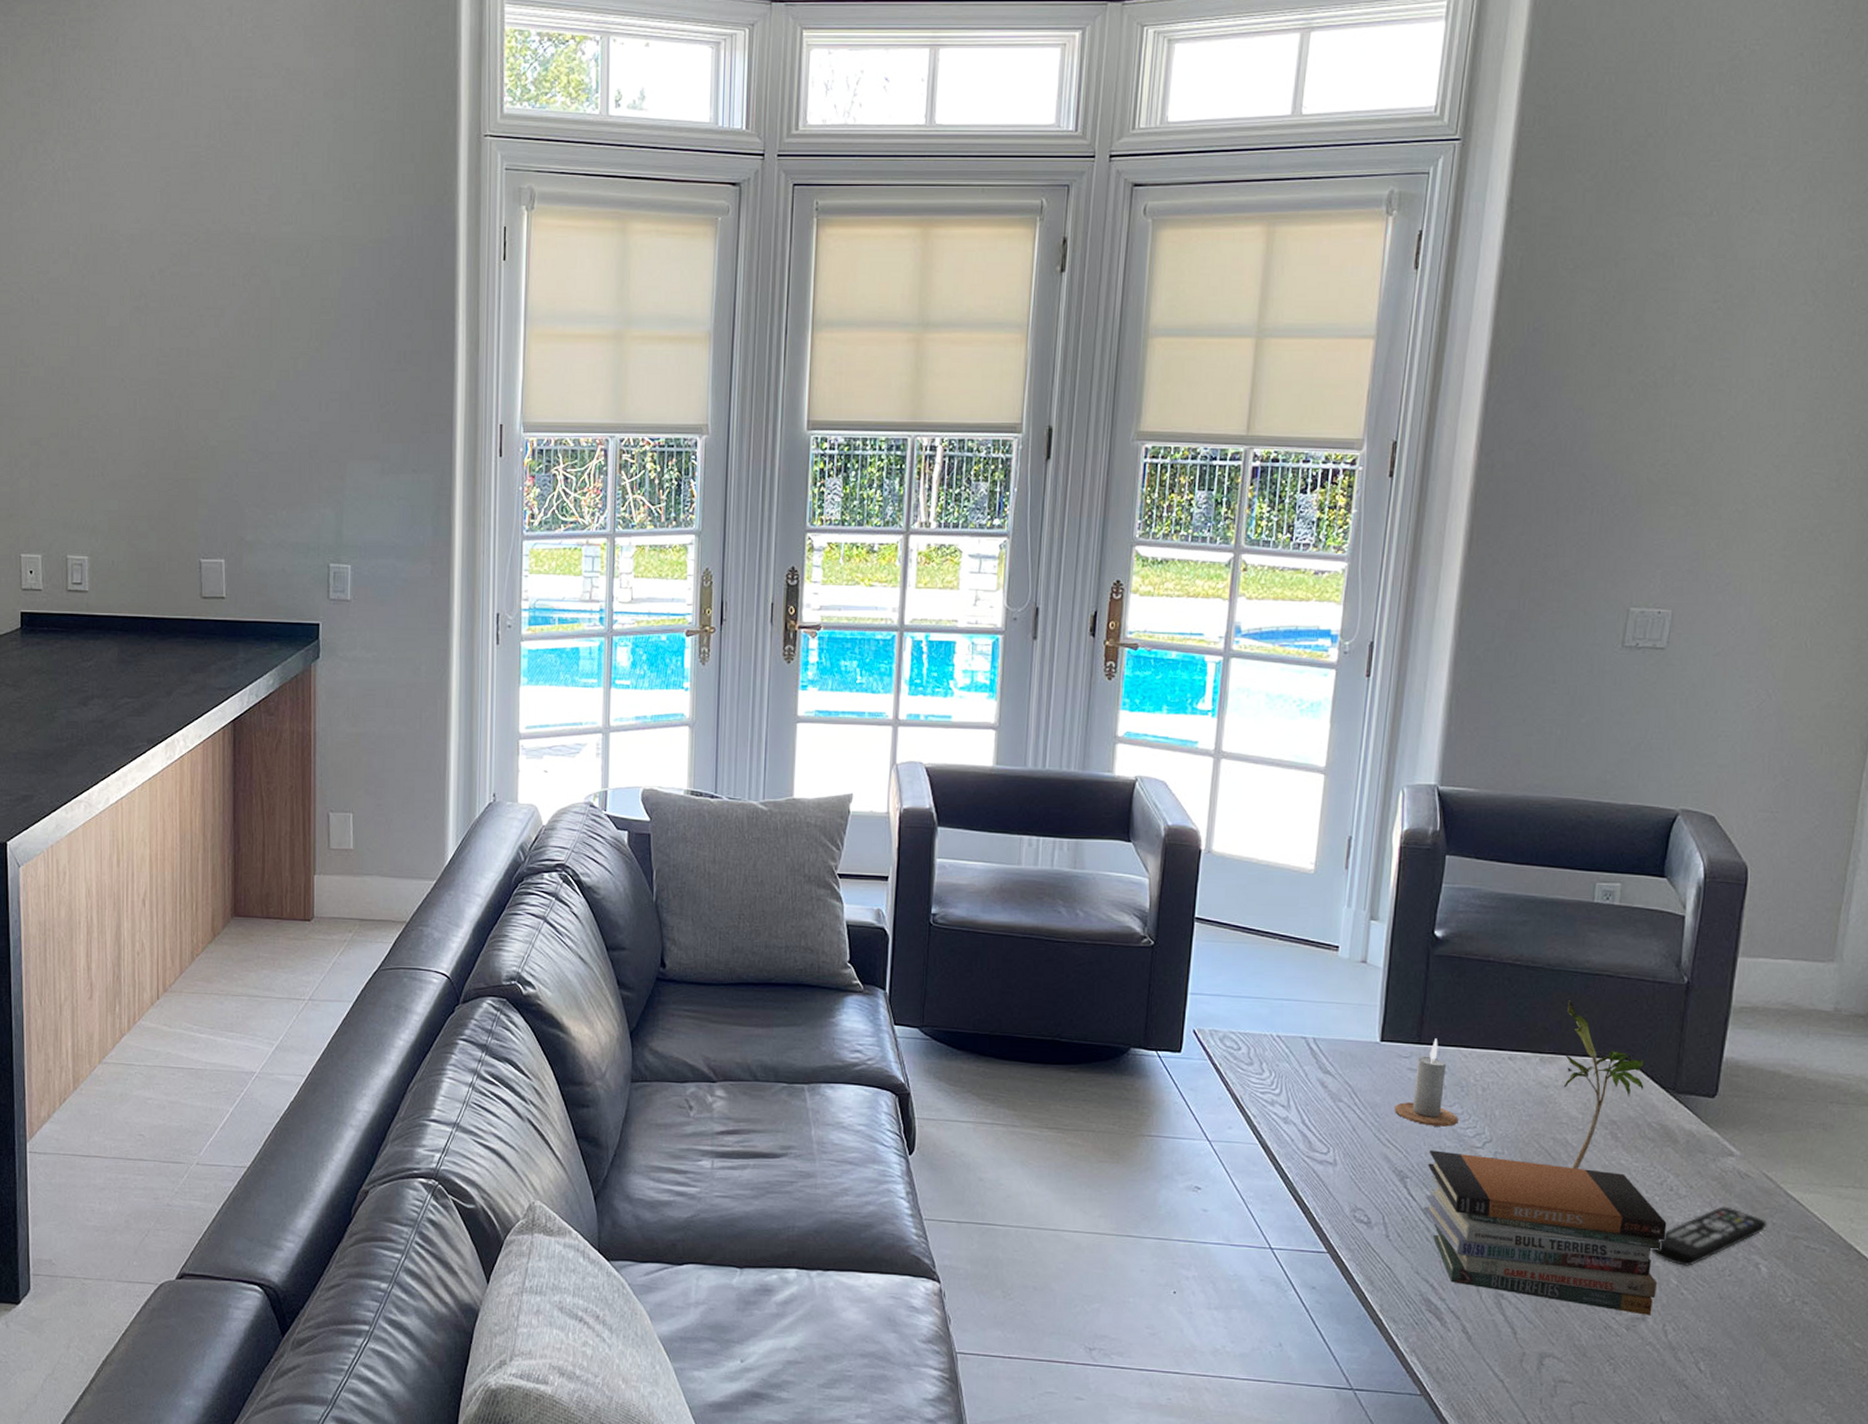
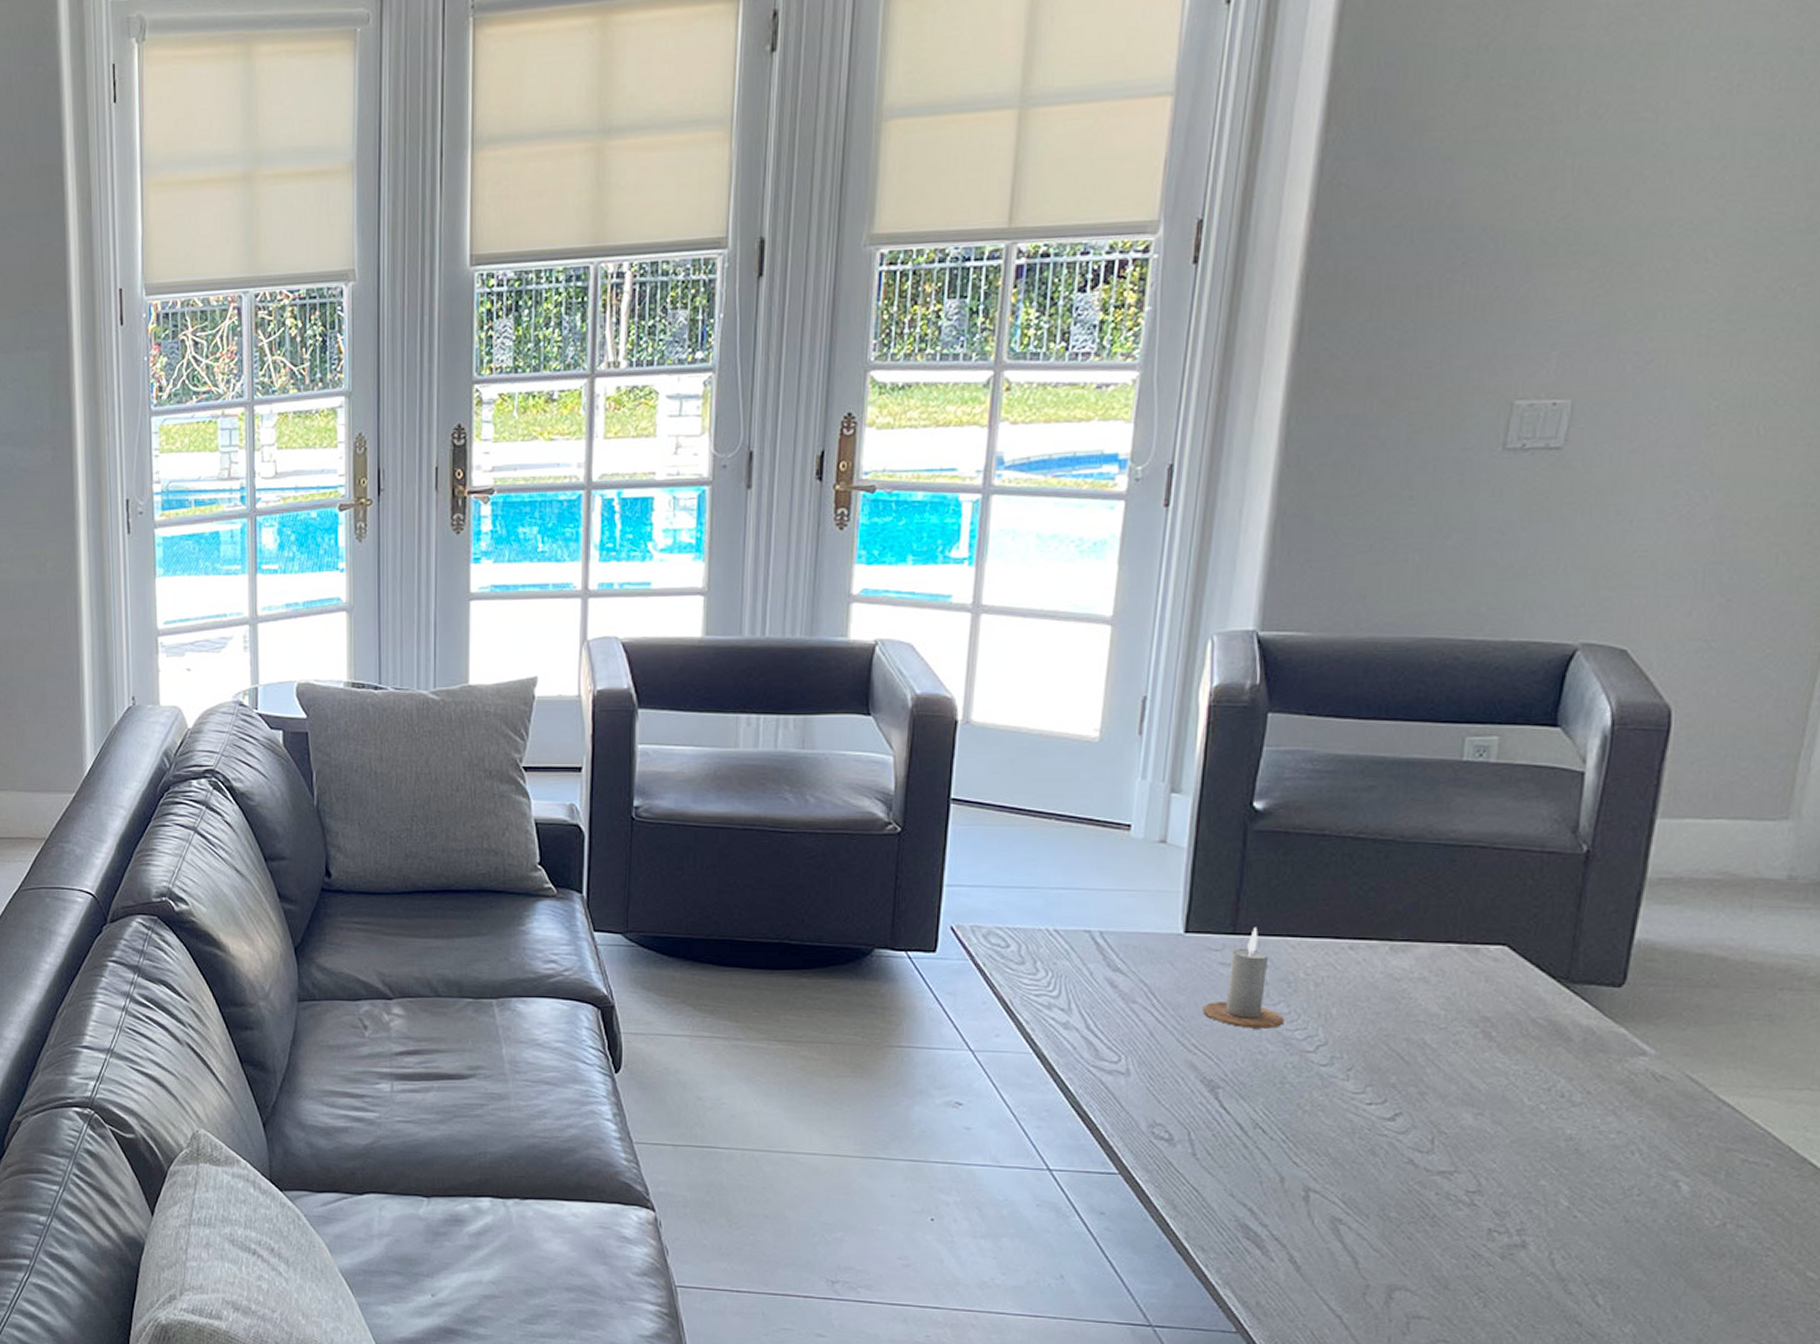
book stack: present [1423,1150,1667,1315] -> none [1239,1056,1556,1242]
plant: present [1563,1000,1644,1170] -> none [1420,878,1528,1075]
remote control: present [1650,1206,1767,1266] -> none [1534,1115,1690,1185]

